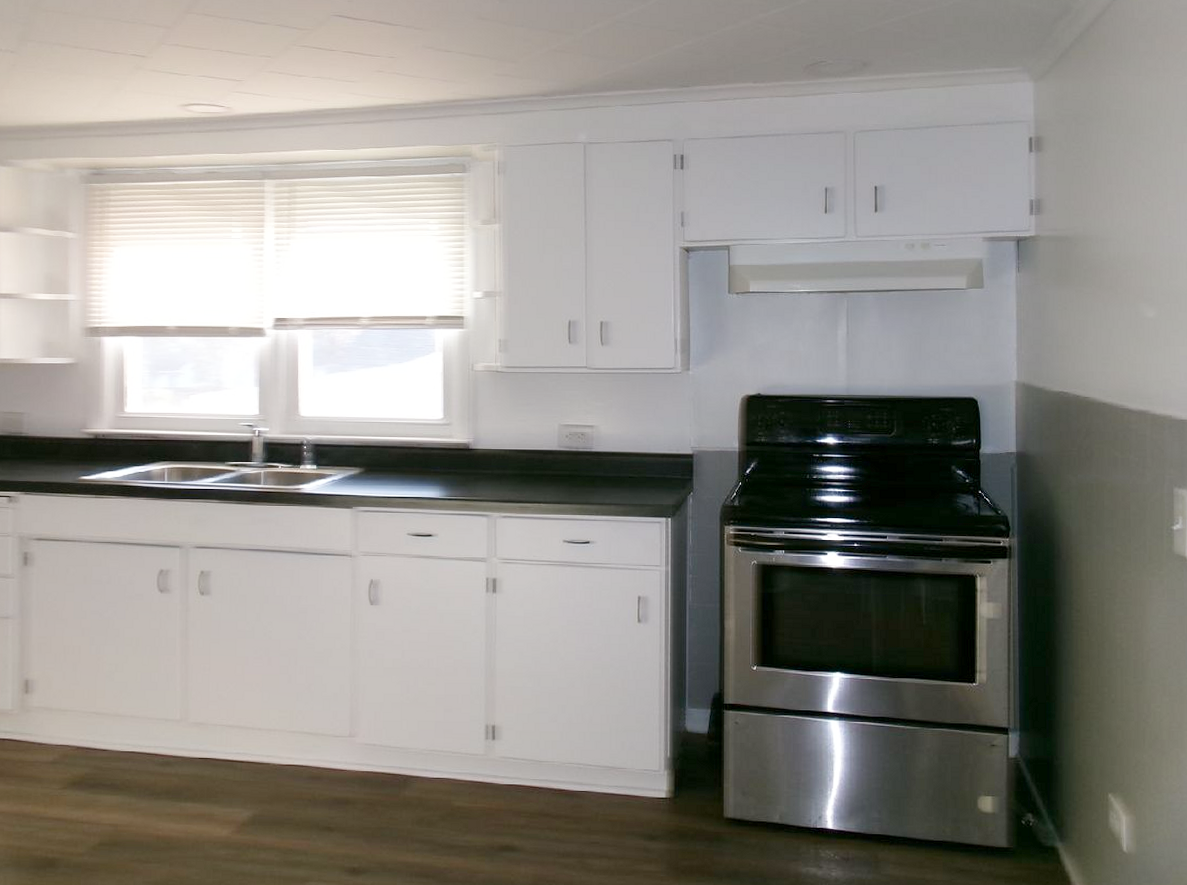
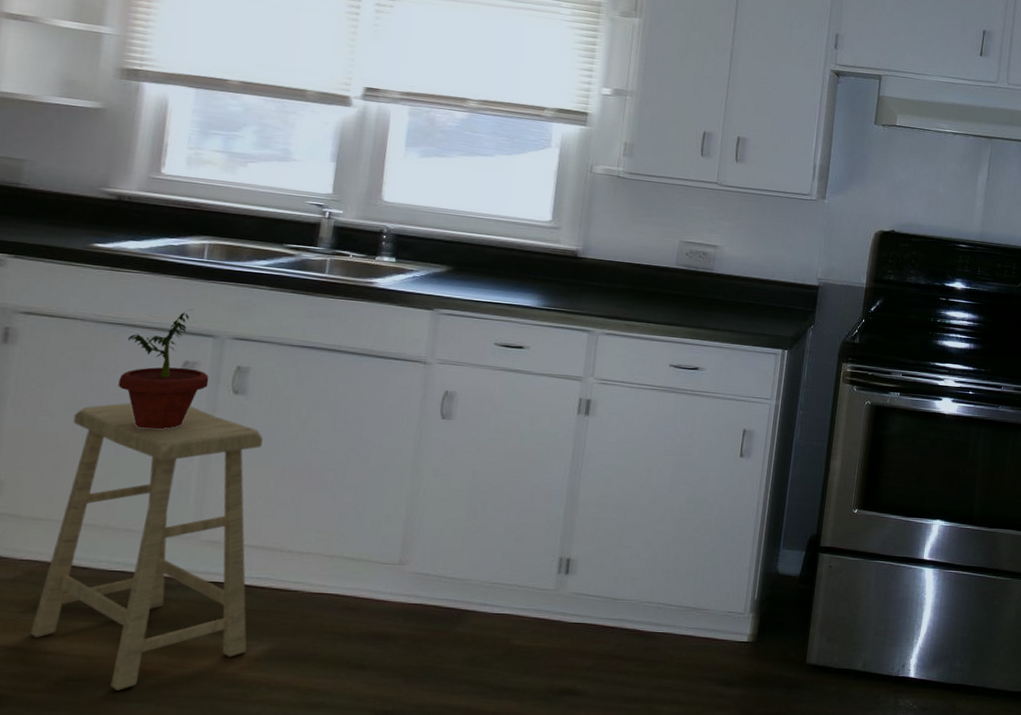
stool: none [69,608,235,853] -> present [30,403,263,691]
potted plant: none [112,525,180,630] -> present [118,309,209,430]

